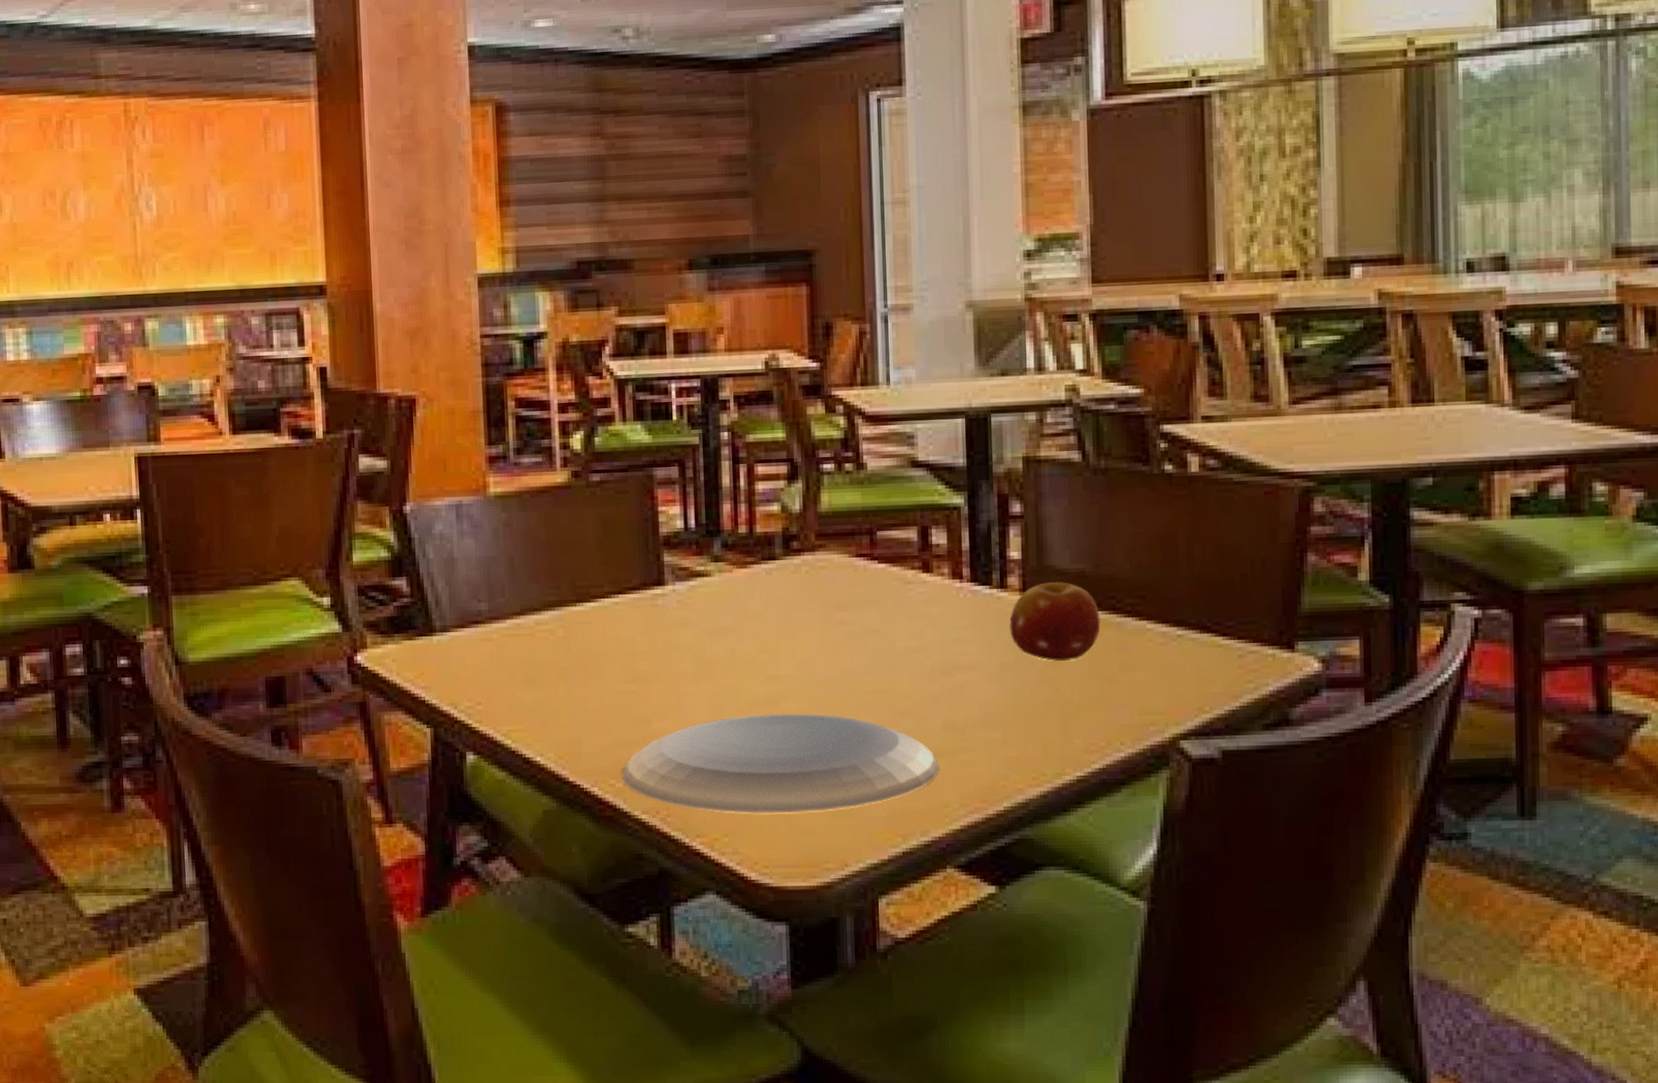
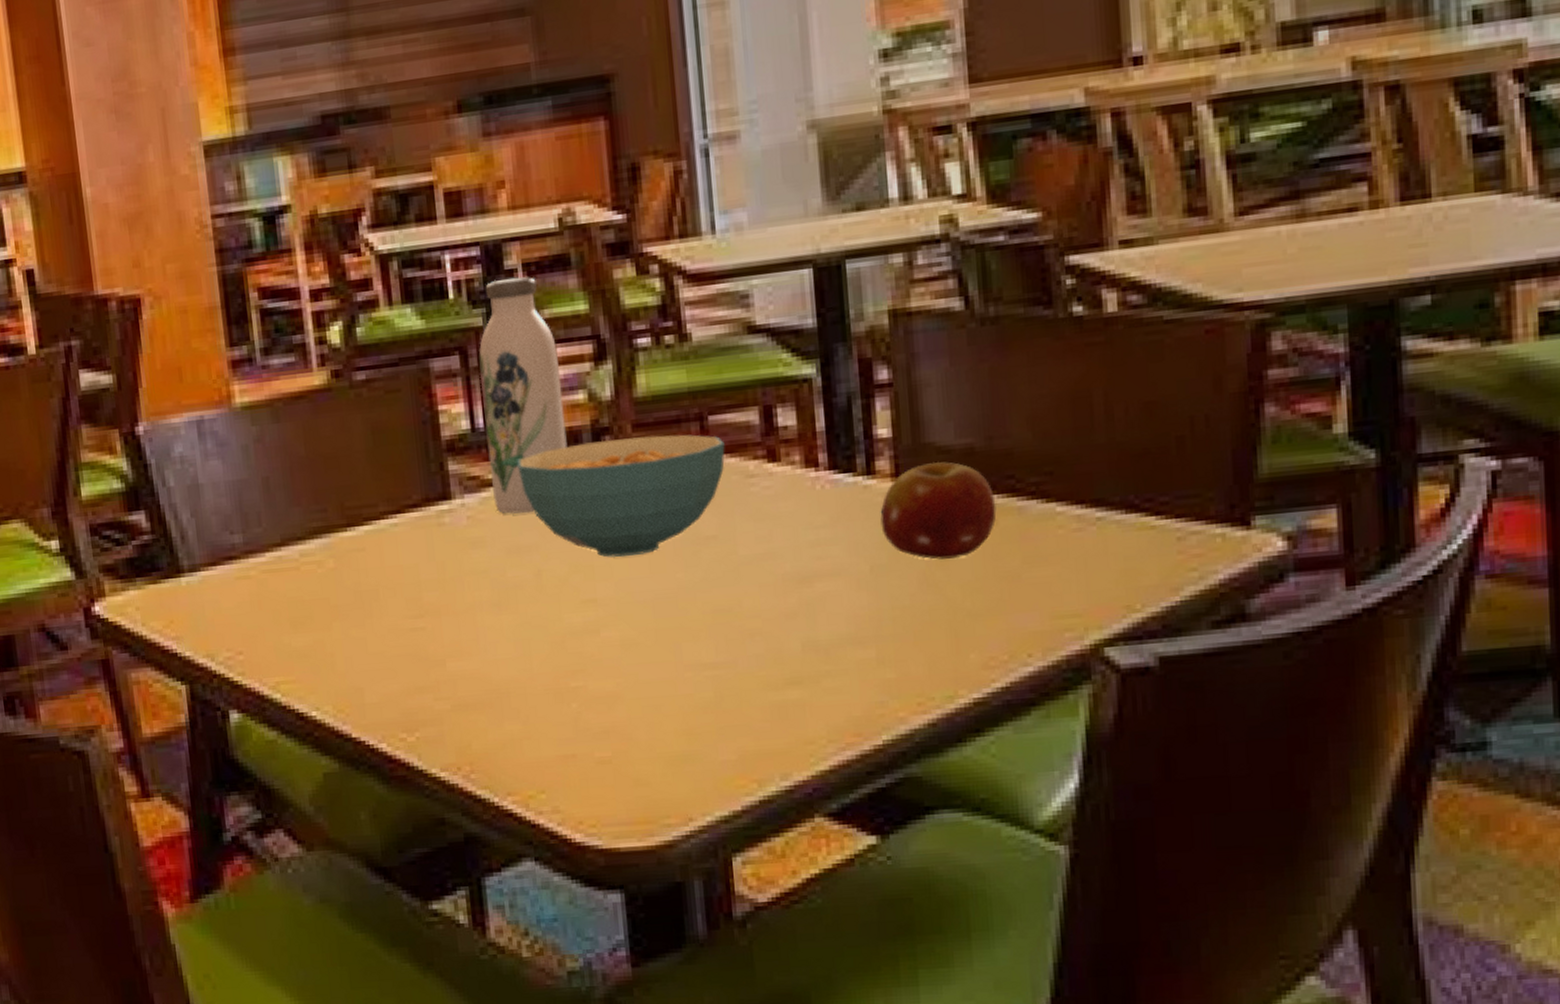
plate: present [622,713,939,814] -> none [414,642,799,765]
water bottle: none [694,406,762,601] -> present [479,276,567,514]
cereal bowl: none [721,544,889,642] -> present [517,434,725,558]

